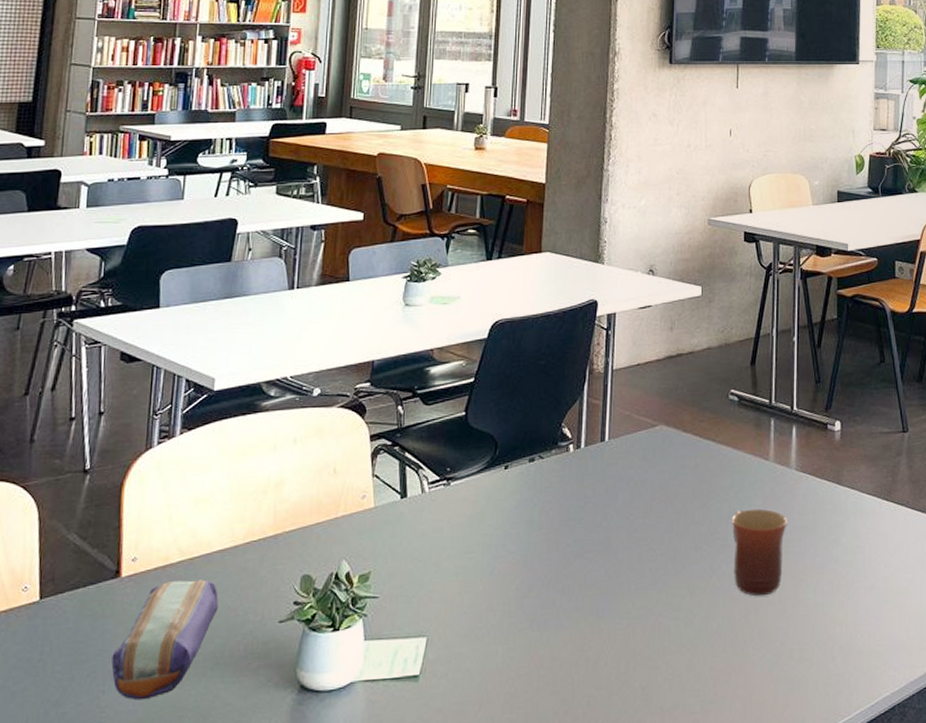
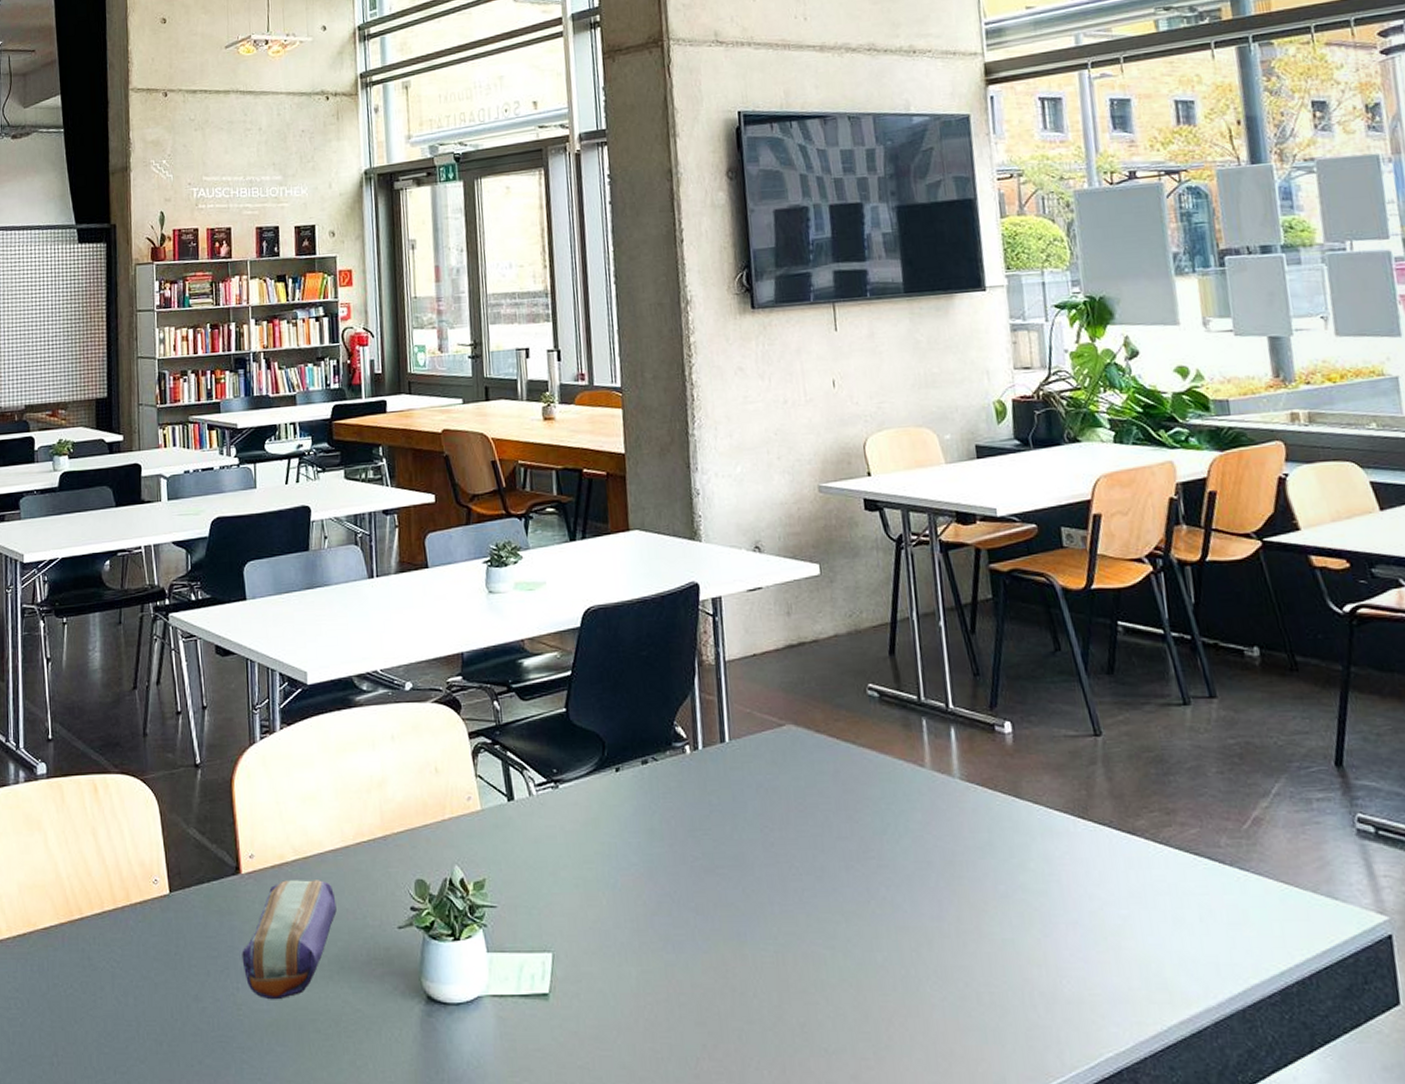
mug: present [732,508,787,597] -> none [887,824,958,927]

